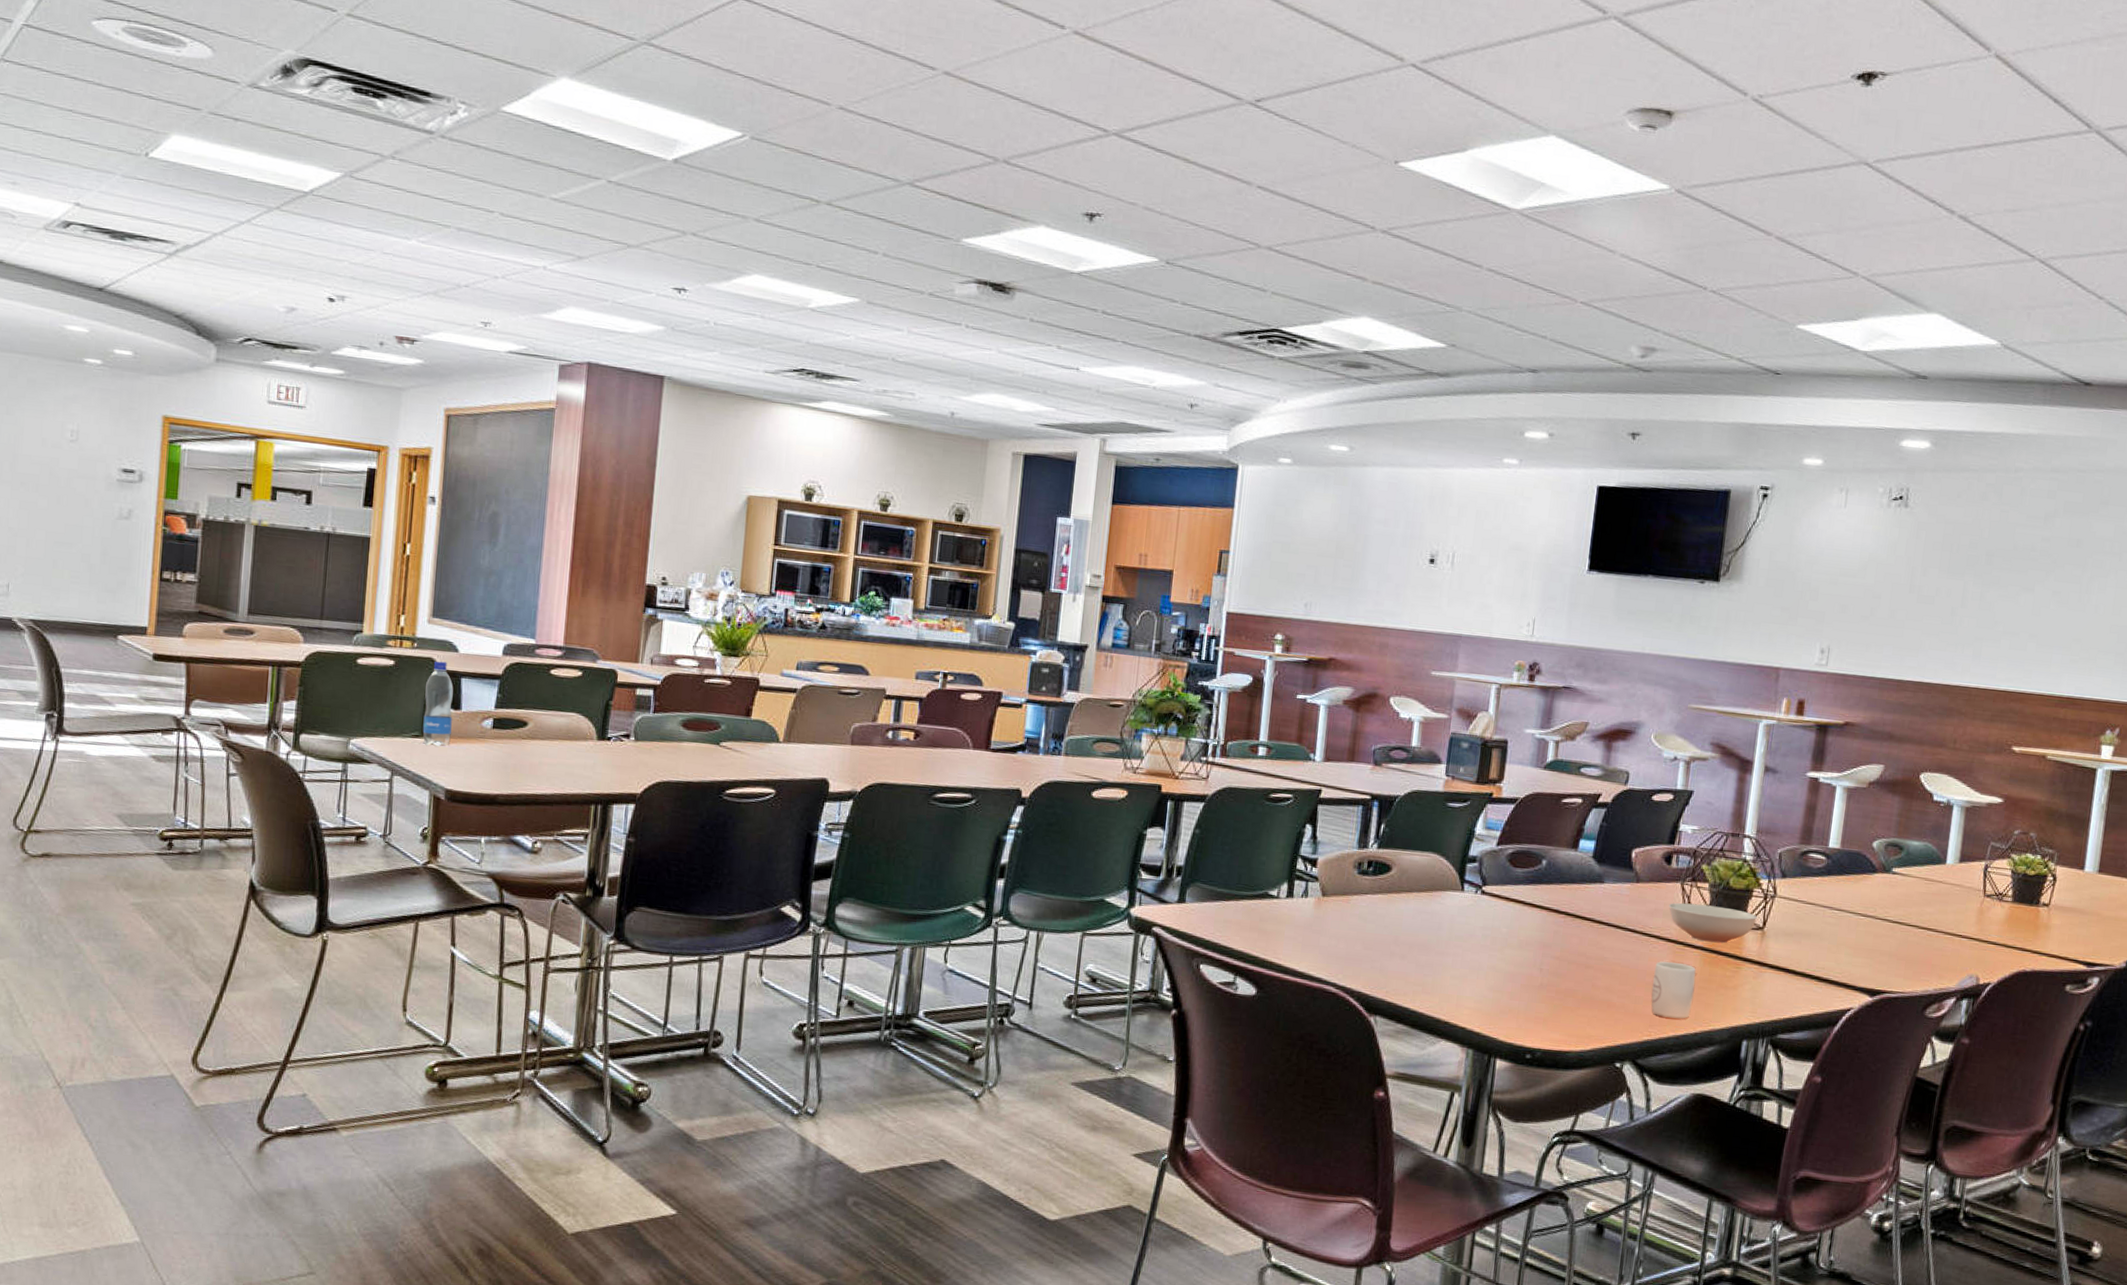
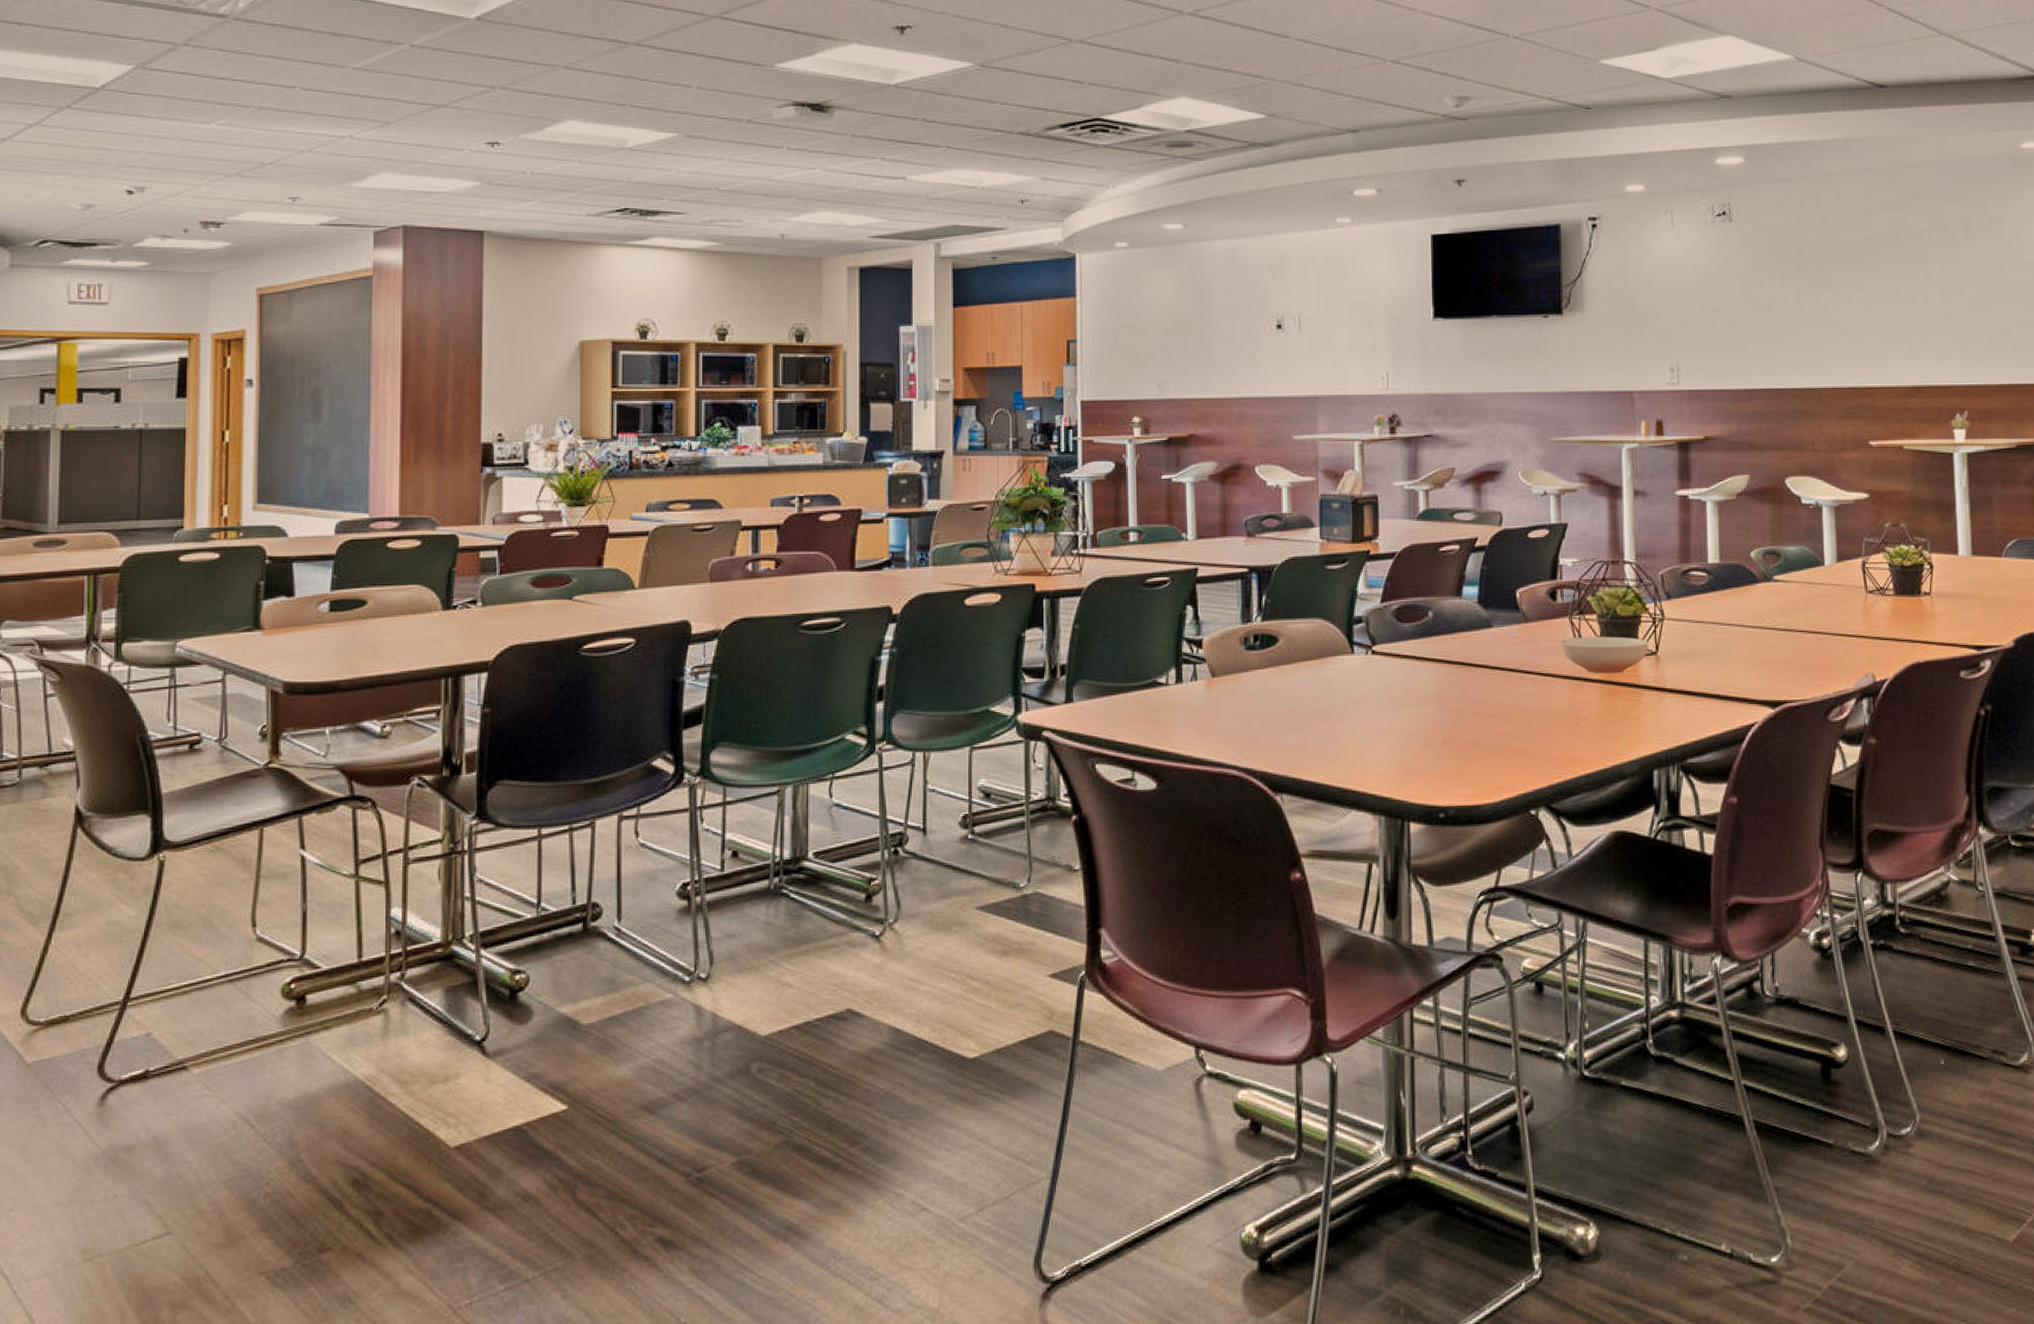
bottle: present [422,661,454,748] -> none [254,548,286,639]
mug: present [1651,961,1696,1020] -> none [1555,698,1599,758]

